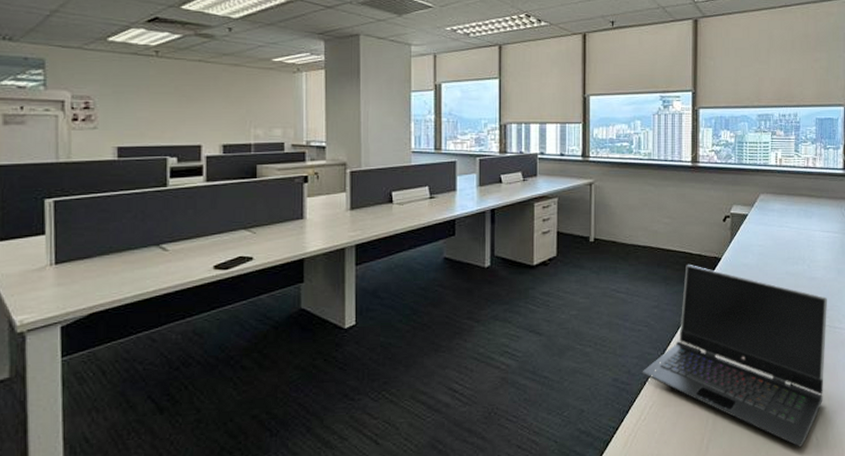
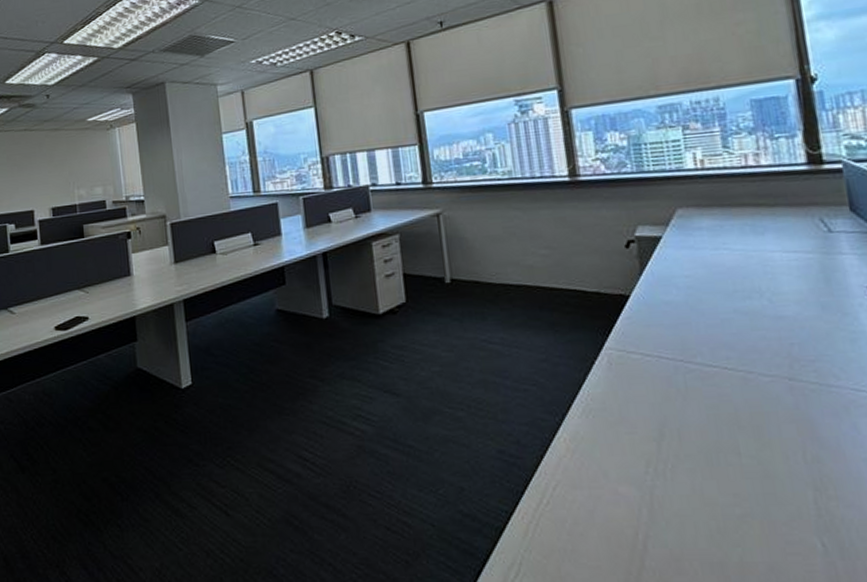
laptop computer: present [642,265,827,447] -> none [535,306,825,554]

